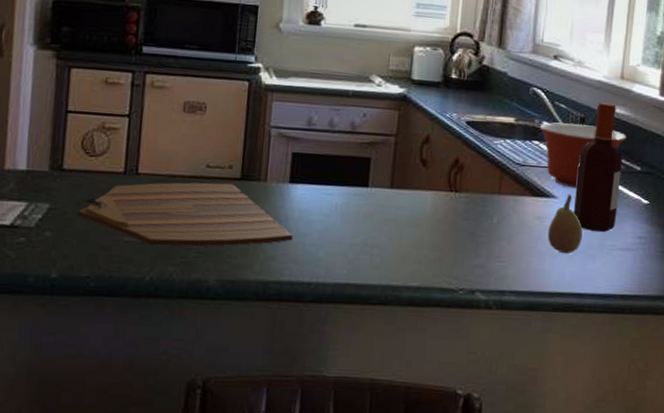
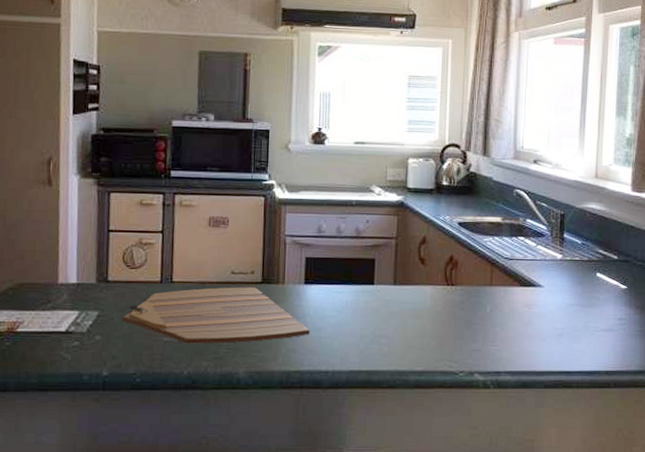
mixing bowl: present [539,122,626,189] -> none [524,220,603,278]
fruit: present [547,195,583,254] -> none [536,284,568,337]
bottle: present [574,103,622,232] -> none [559,200,600,315]

